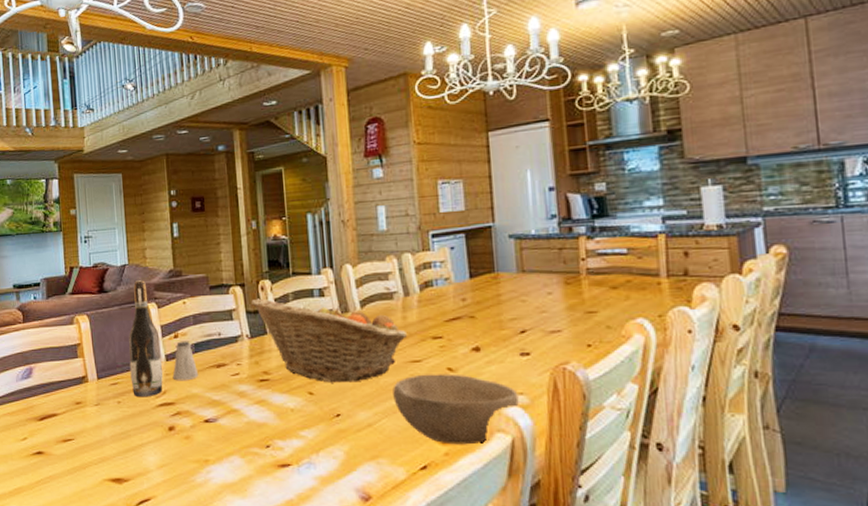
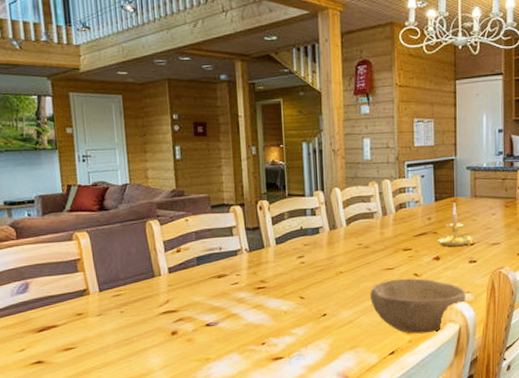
wine bottle: present [128,280,163,398] -> none [131,199,166,307]
saltshaker: present [172,341,199,381] -> none [175,255,201,291]
fruit basket: present [251,298,408,383] -> none [250,217,384,289]
candle holder: none [475,279,524,334] -> present [437,202,473,246]

